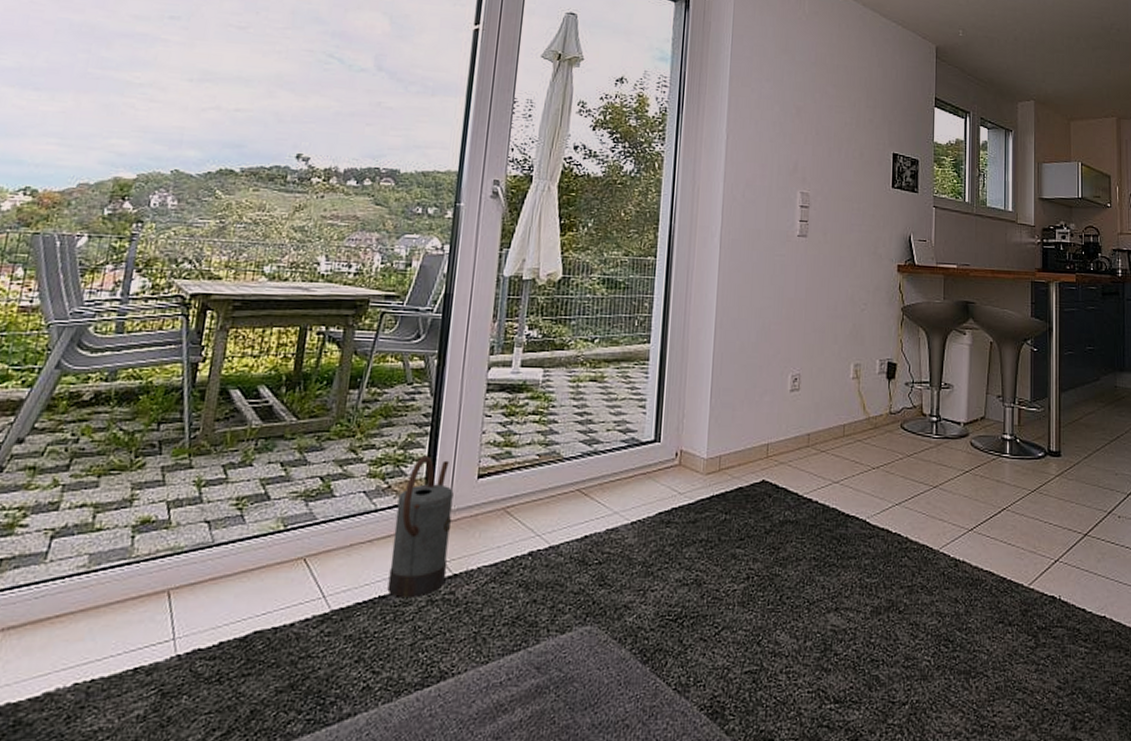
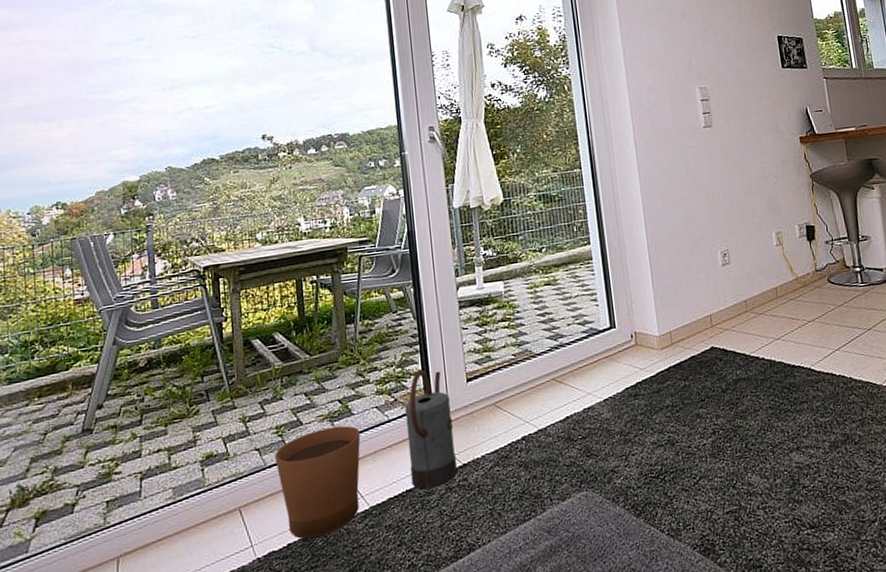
planter: none [224,507,338,640] -> present [275,425,361,540]

